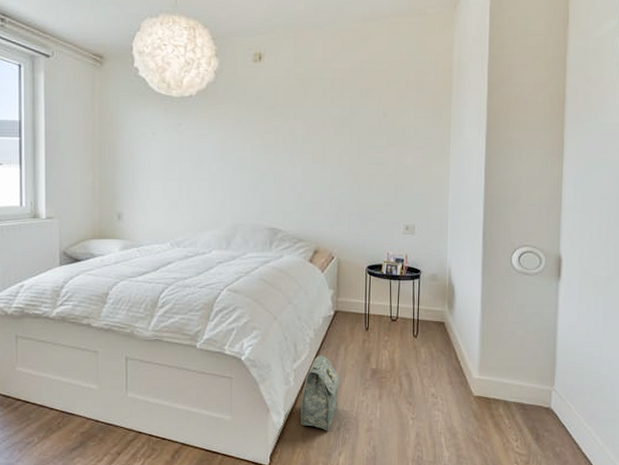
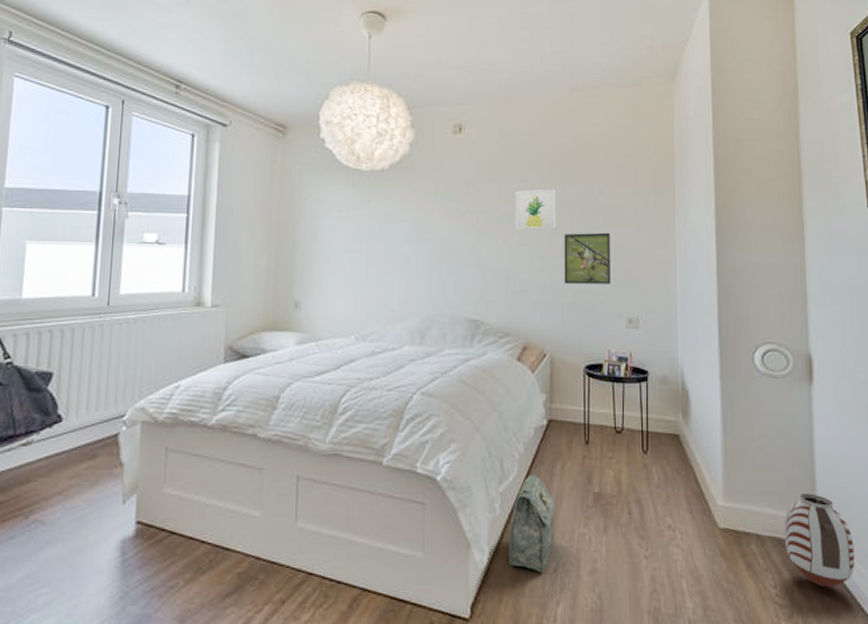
wall art: none [308,112,345,150] -> present [515,188,556,230]
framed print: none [351,151,392,197] -> present [564,232,610,284]
vase: none [526,368,584,440] -> present [784,494,855,587]

